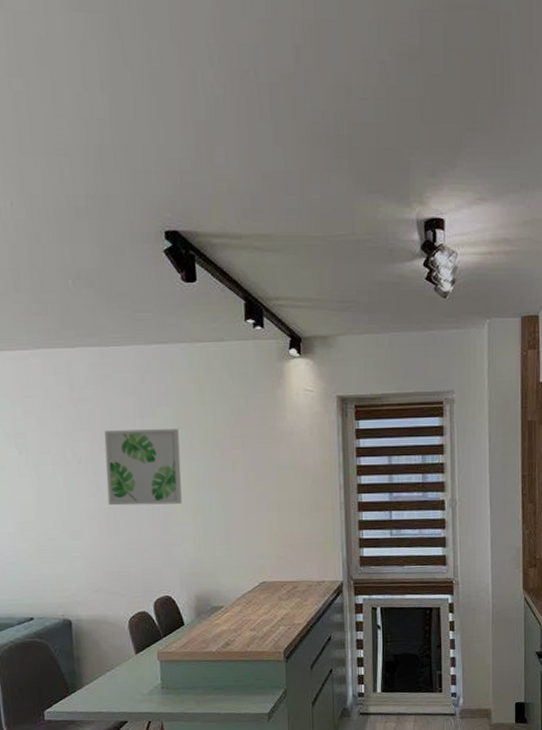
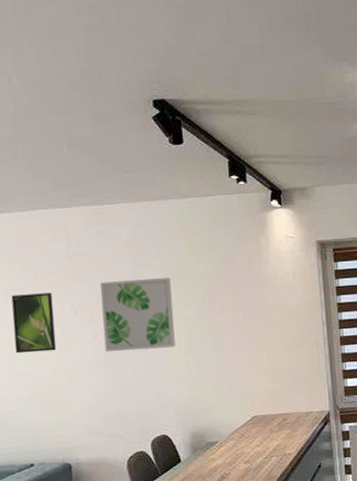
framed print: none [12,439,58,502] -> present [11,292,57,354]

